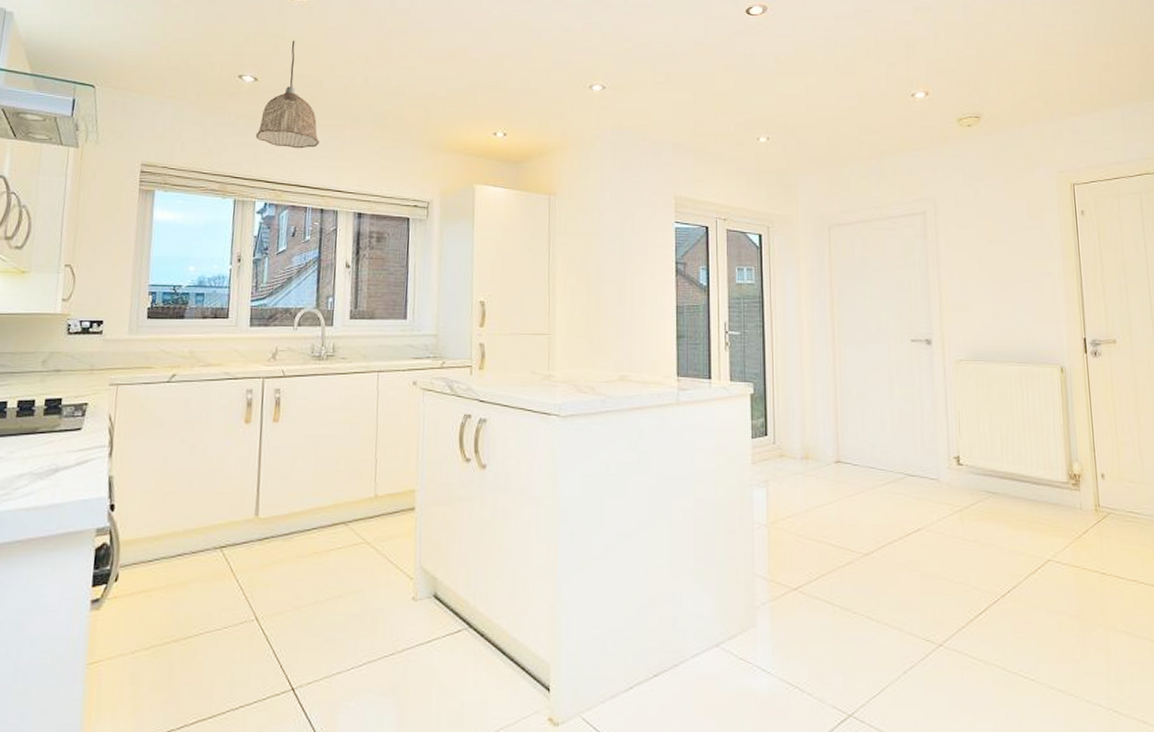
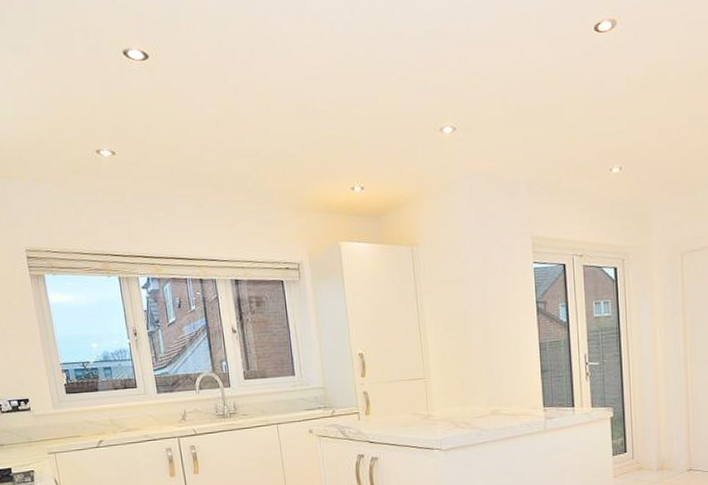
pendant lamp: present [255,40,319,149] -> none [125,107,187,222]

